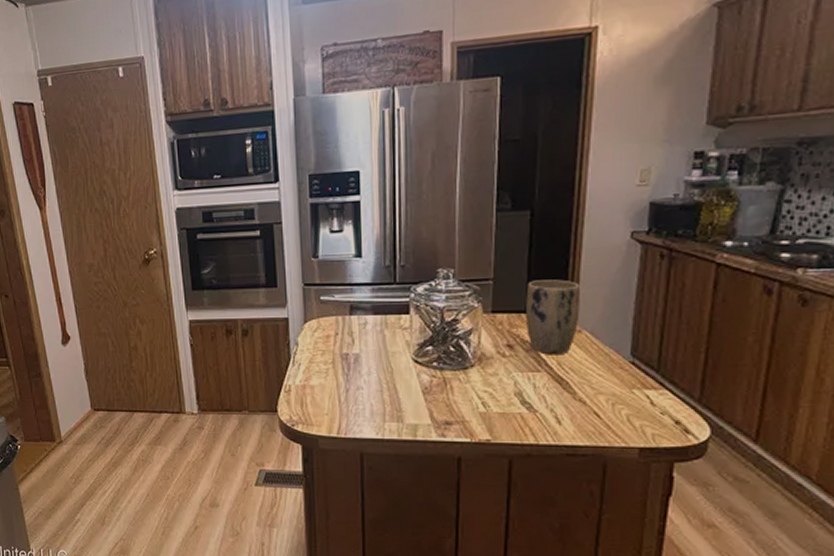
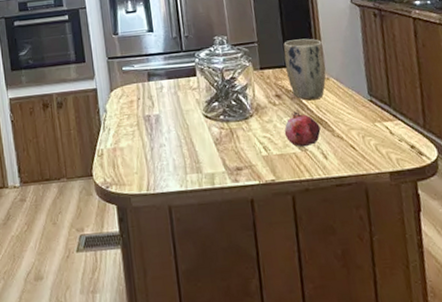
fruit: none [511,363,558,408] -> present [284,109,321,148]

